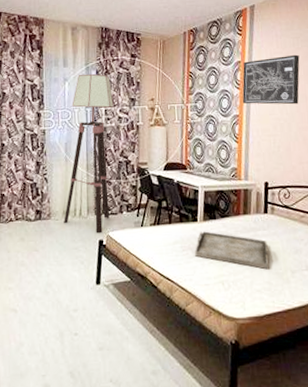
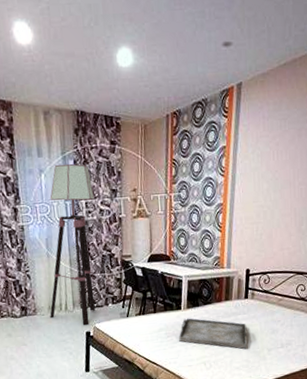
wall art: present [242,54,300,105] -> none [226,138,286,192]

